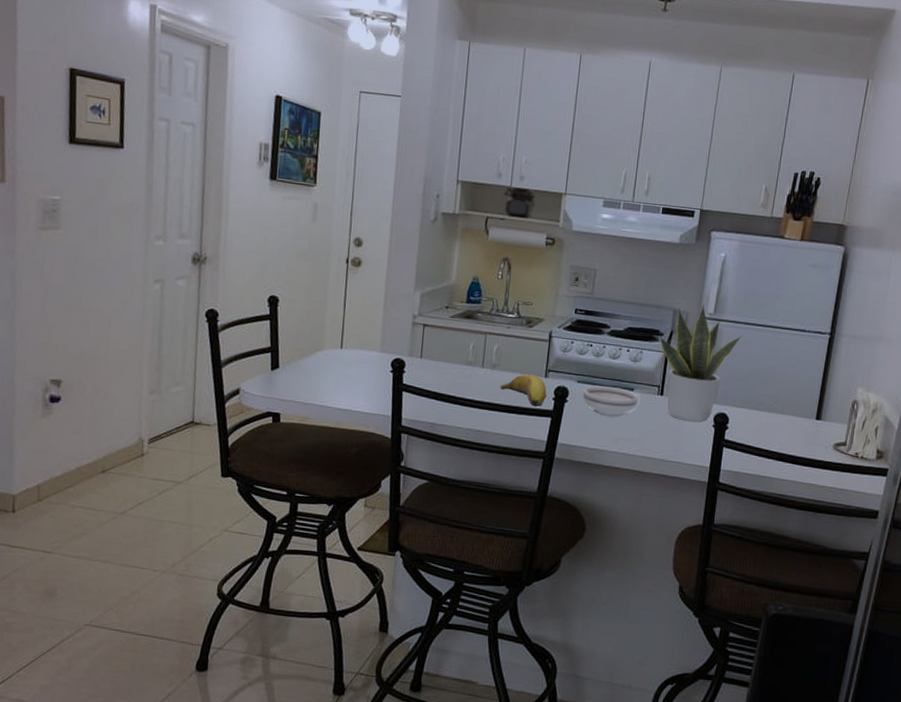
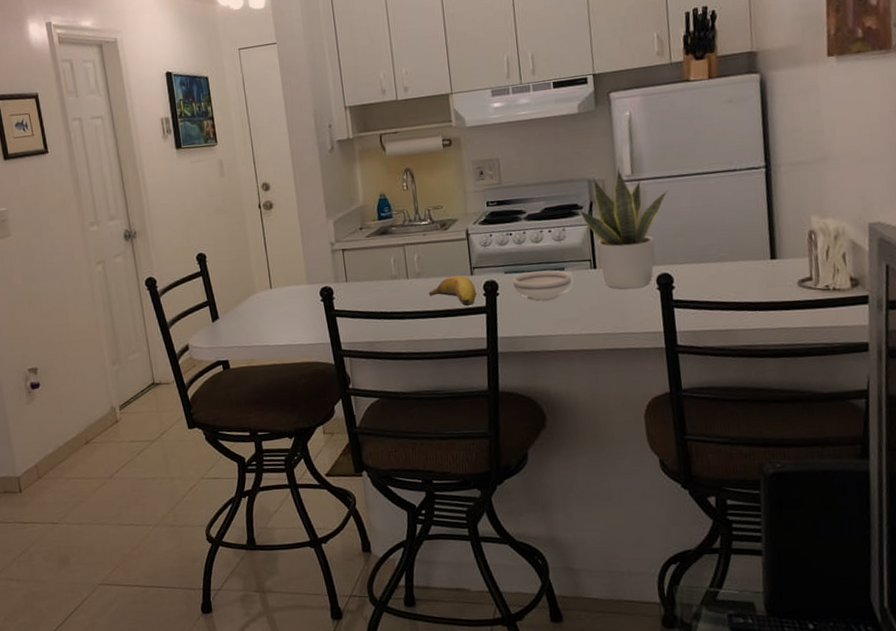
jar: present [504,187,535,218] -> none [392,97,424,128]

